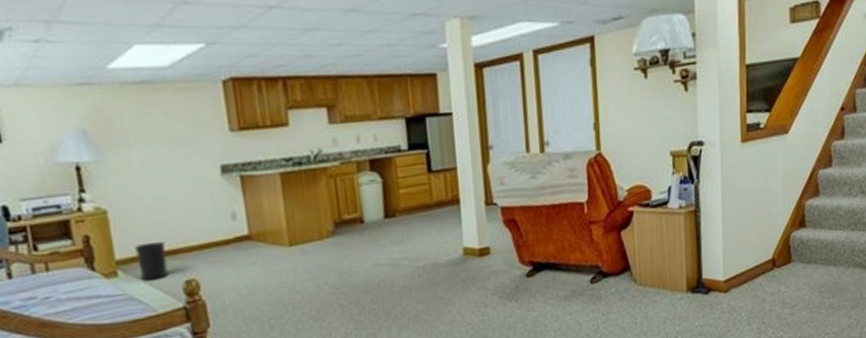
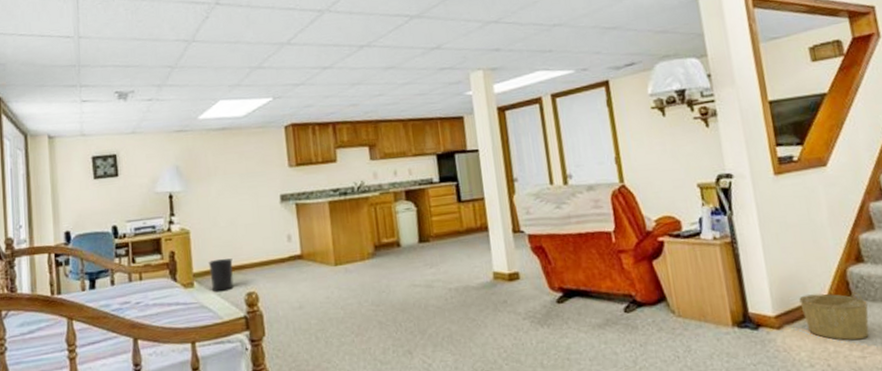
basket: none [747,255,803,300] -> present [799,291,869,341]

